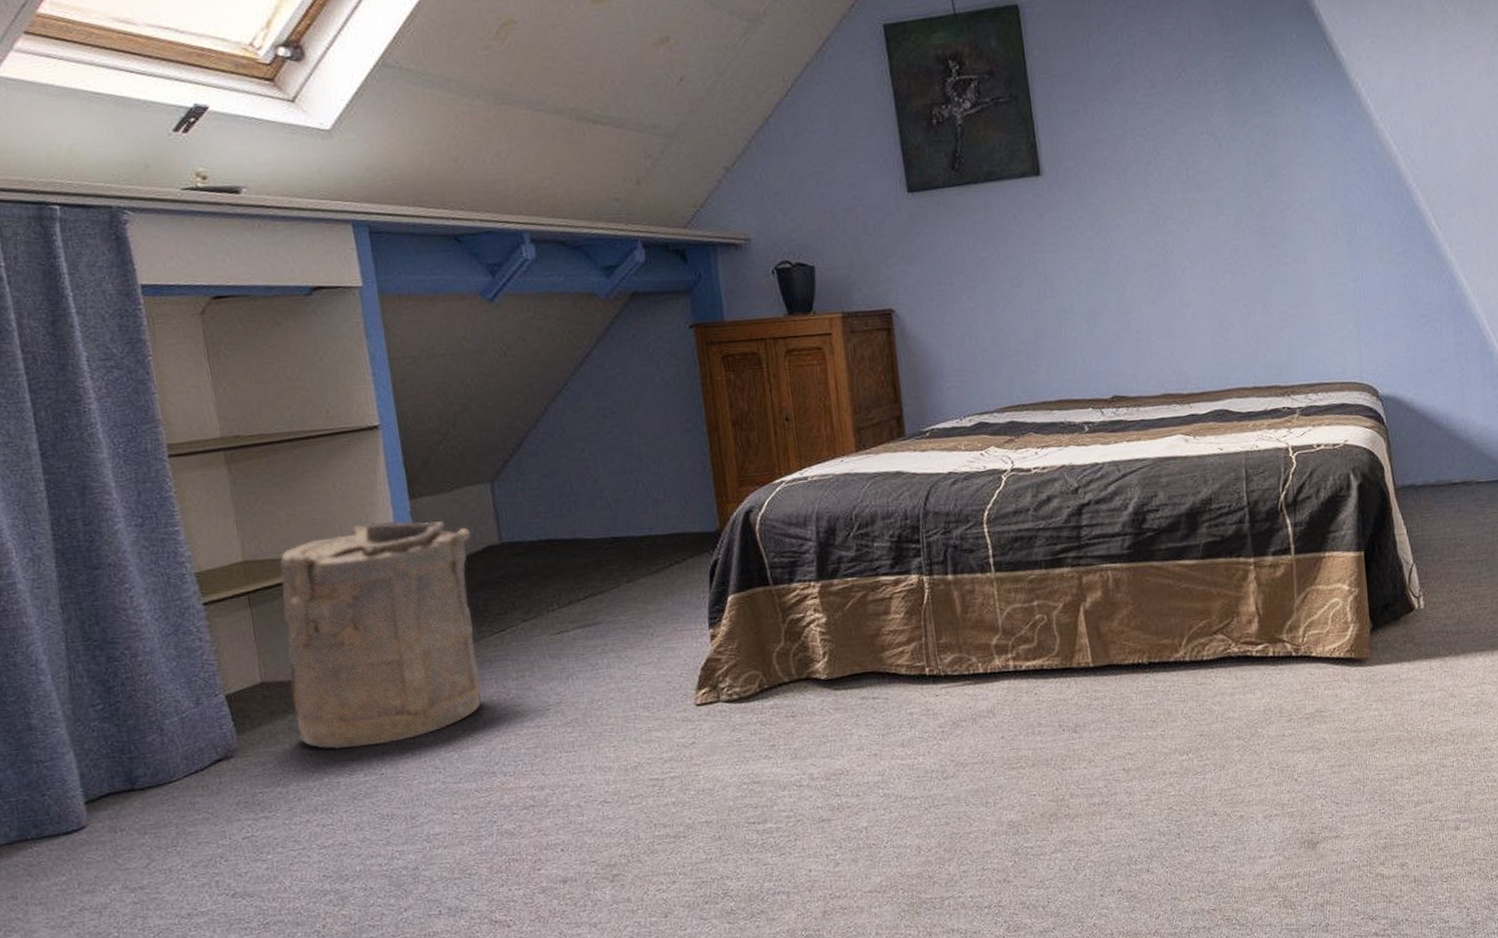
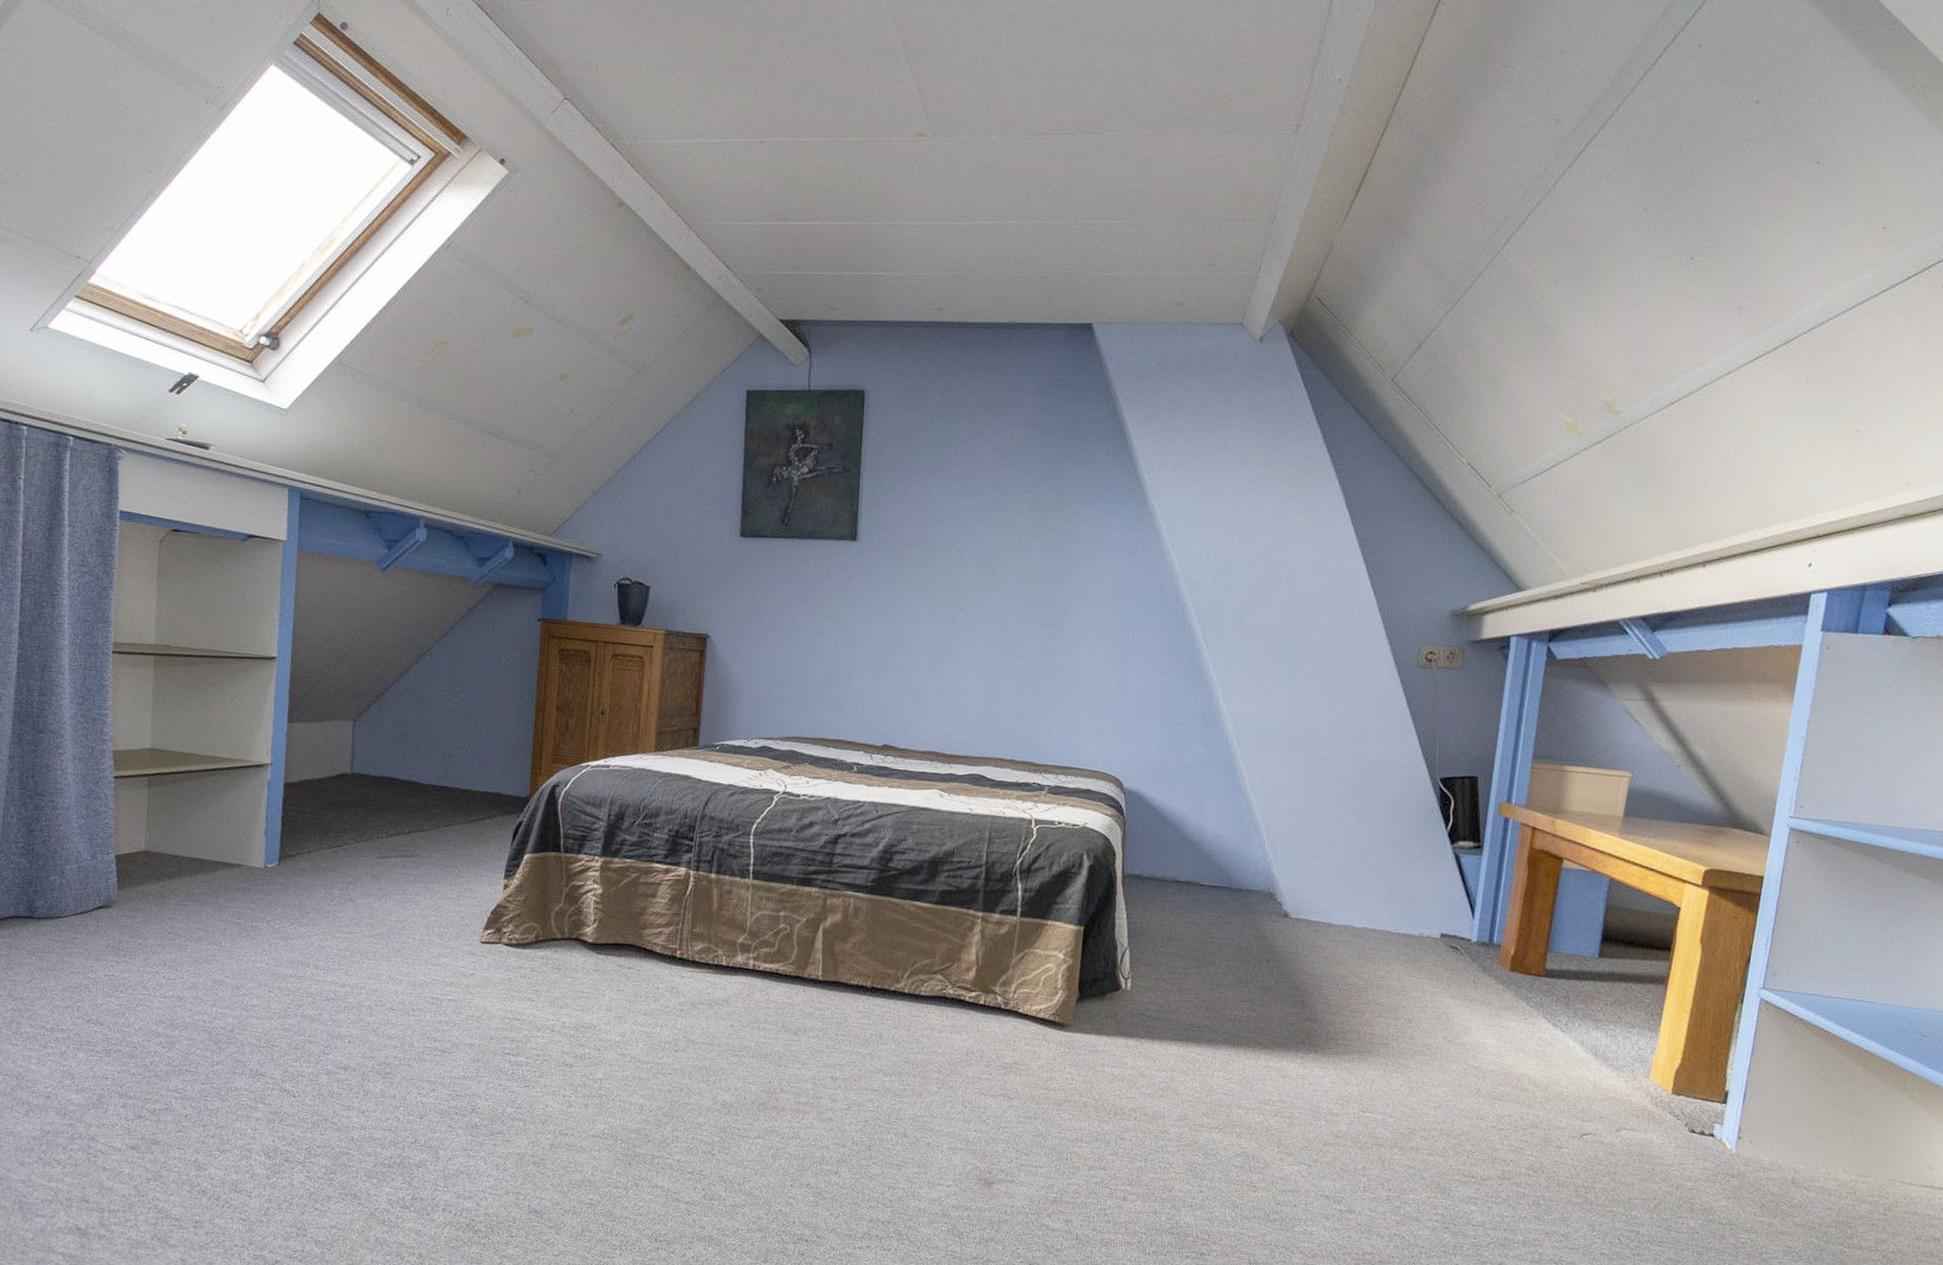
laundry hamper: present [279,521,482,749] -> none [165,736,330,922]

